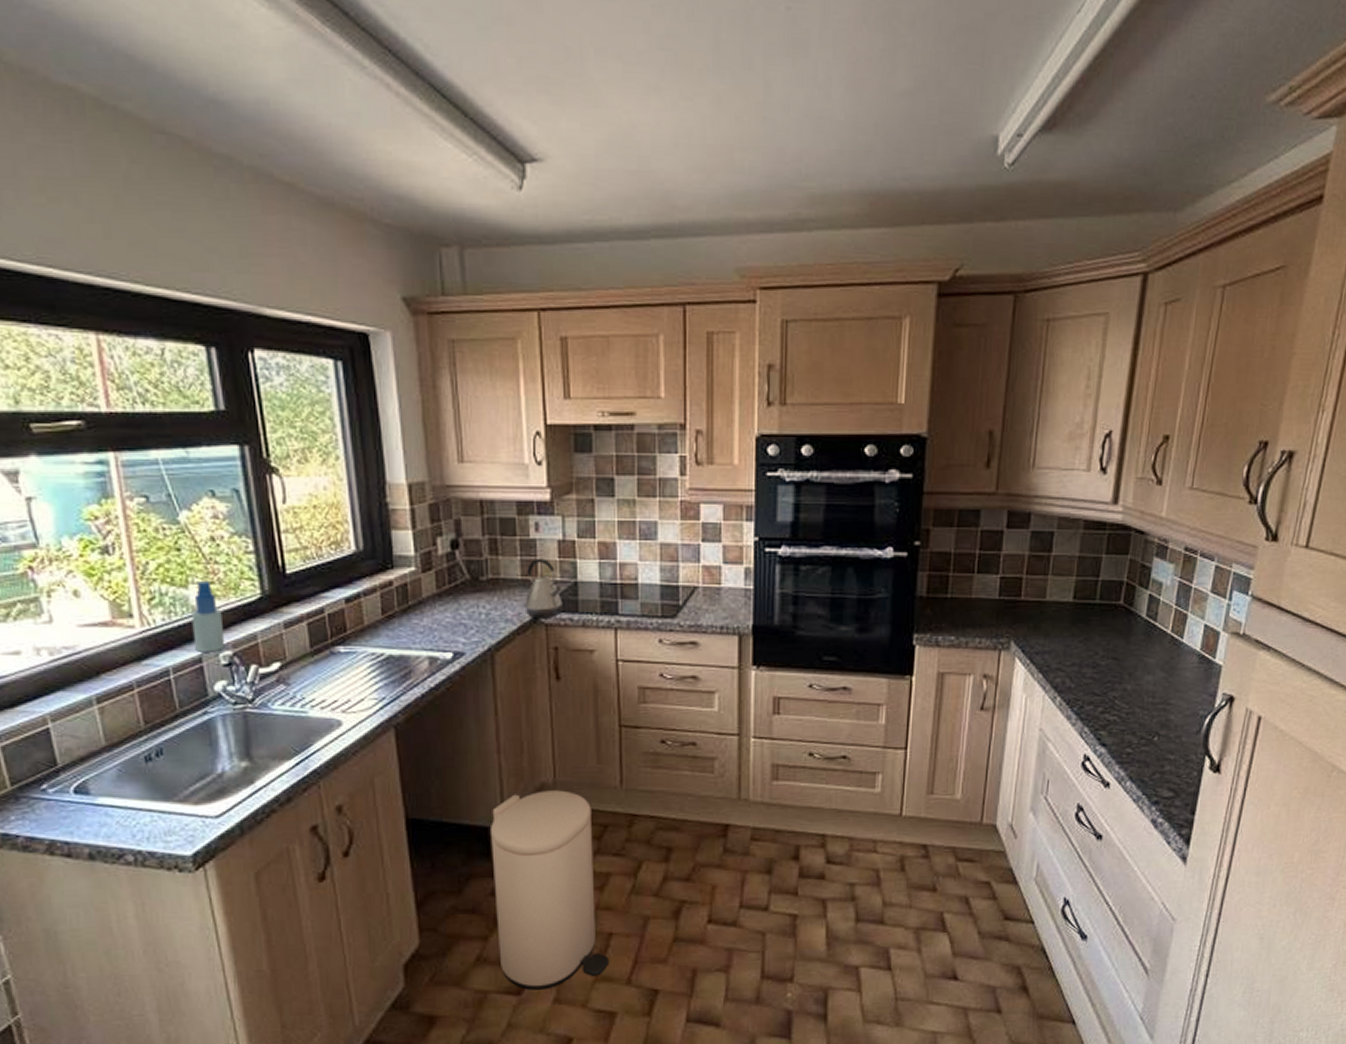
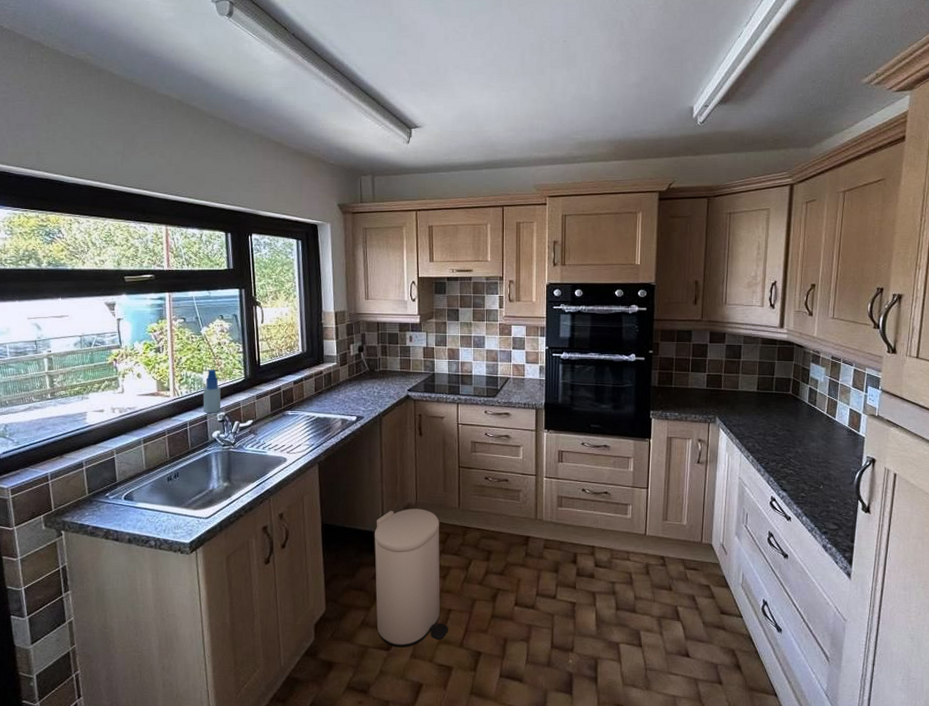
kettle: present [524,558,563,619] -> none [401,358,425,396]

